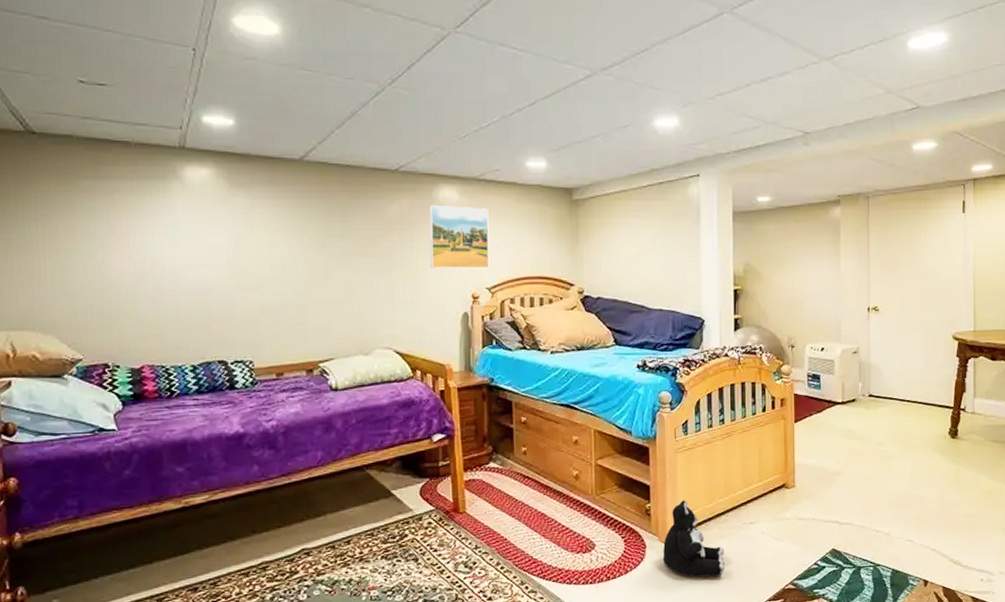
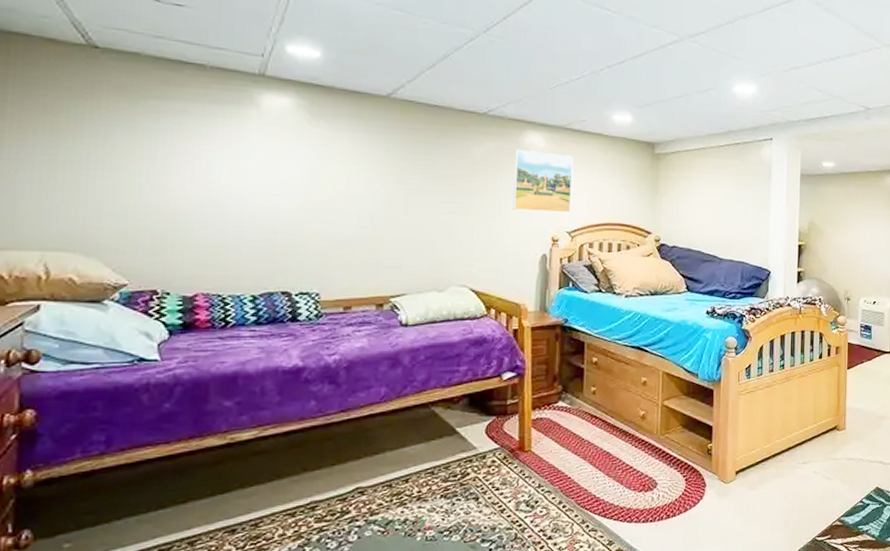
plush toy: present [663,500,725,577] -> none [722,440,779,515]

